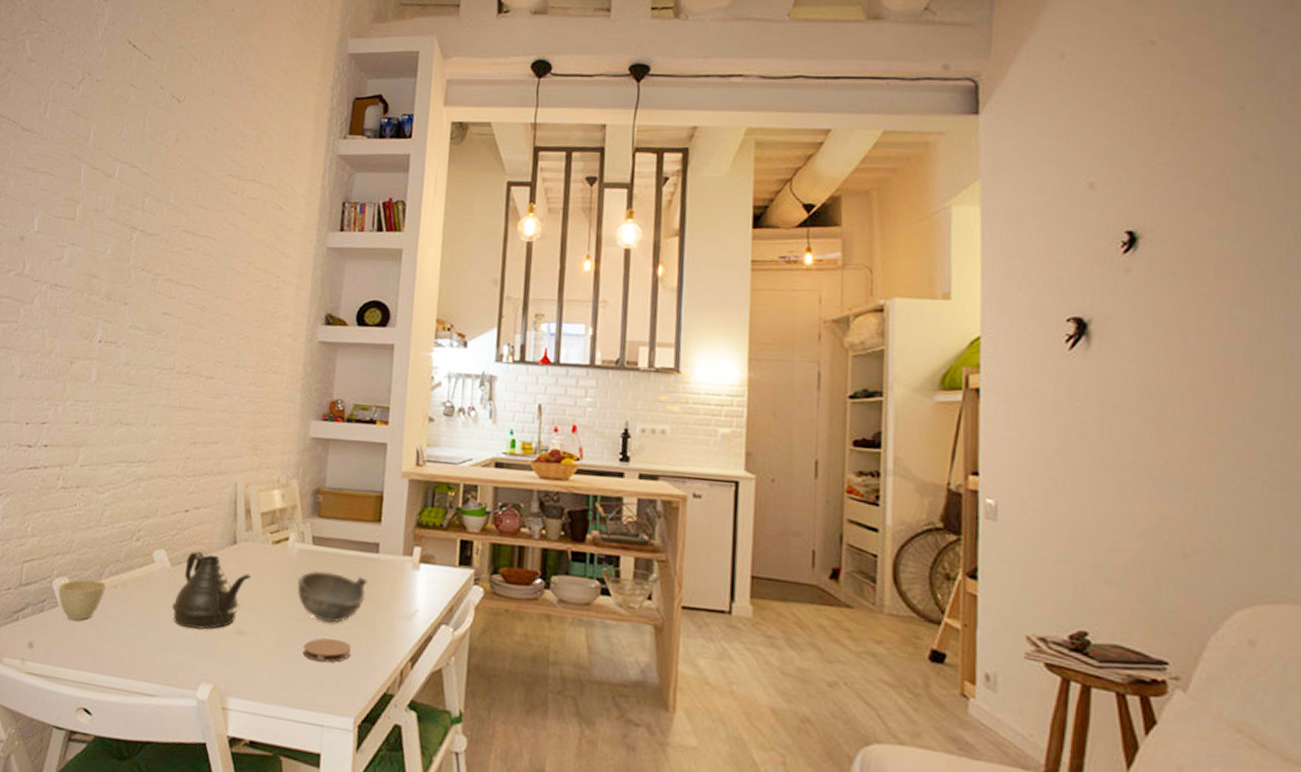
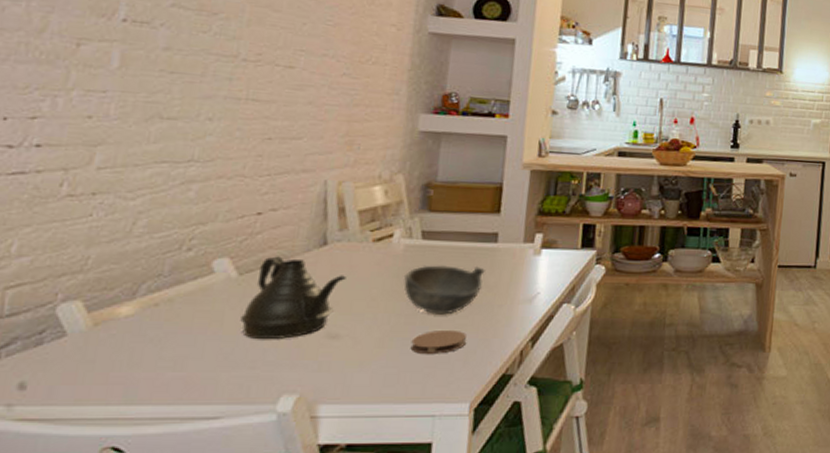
cup: present [58,579,107,621] -> none [65,300,143,350]

